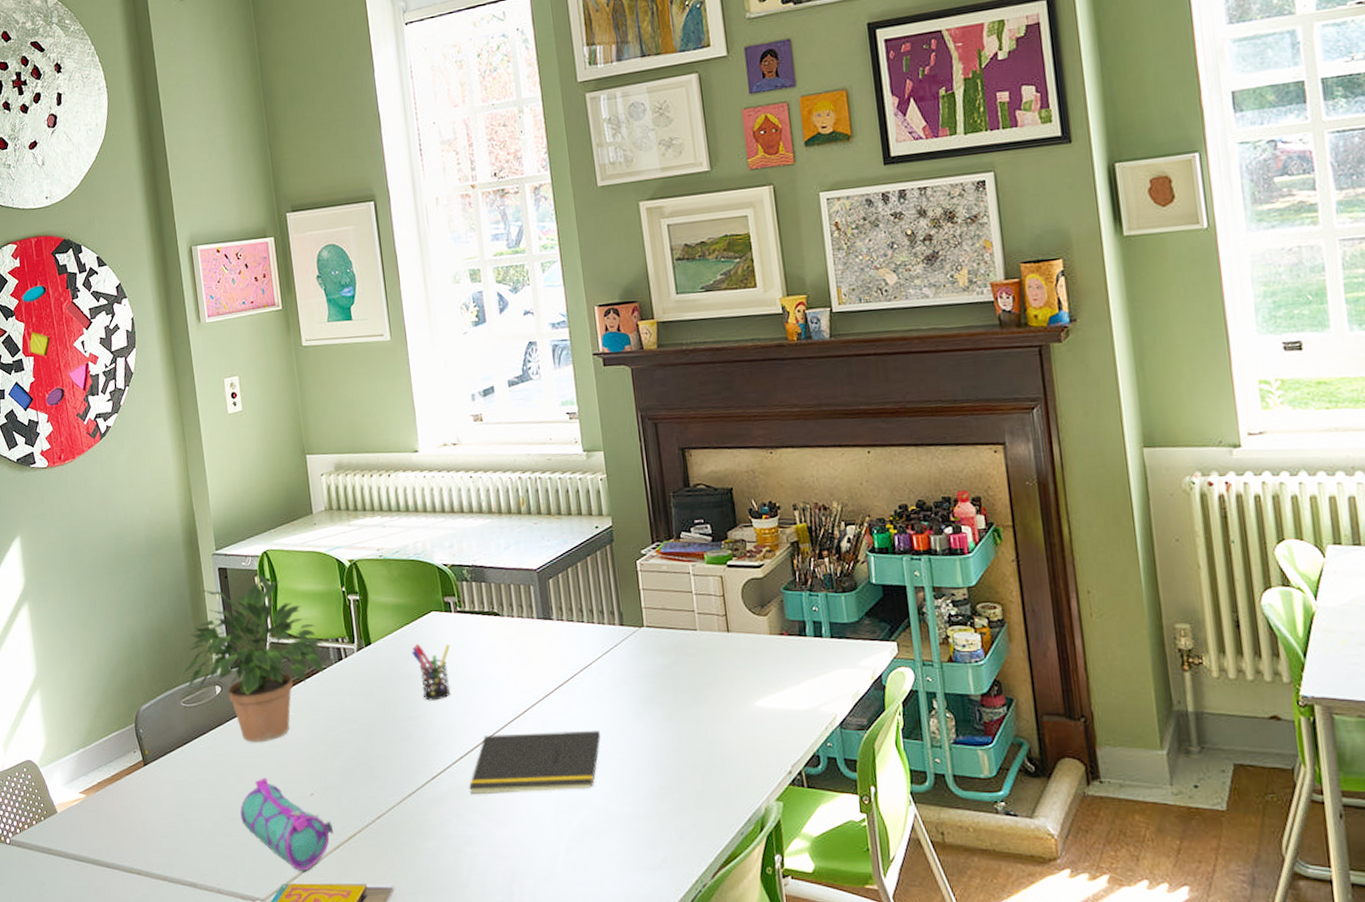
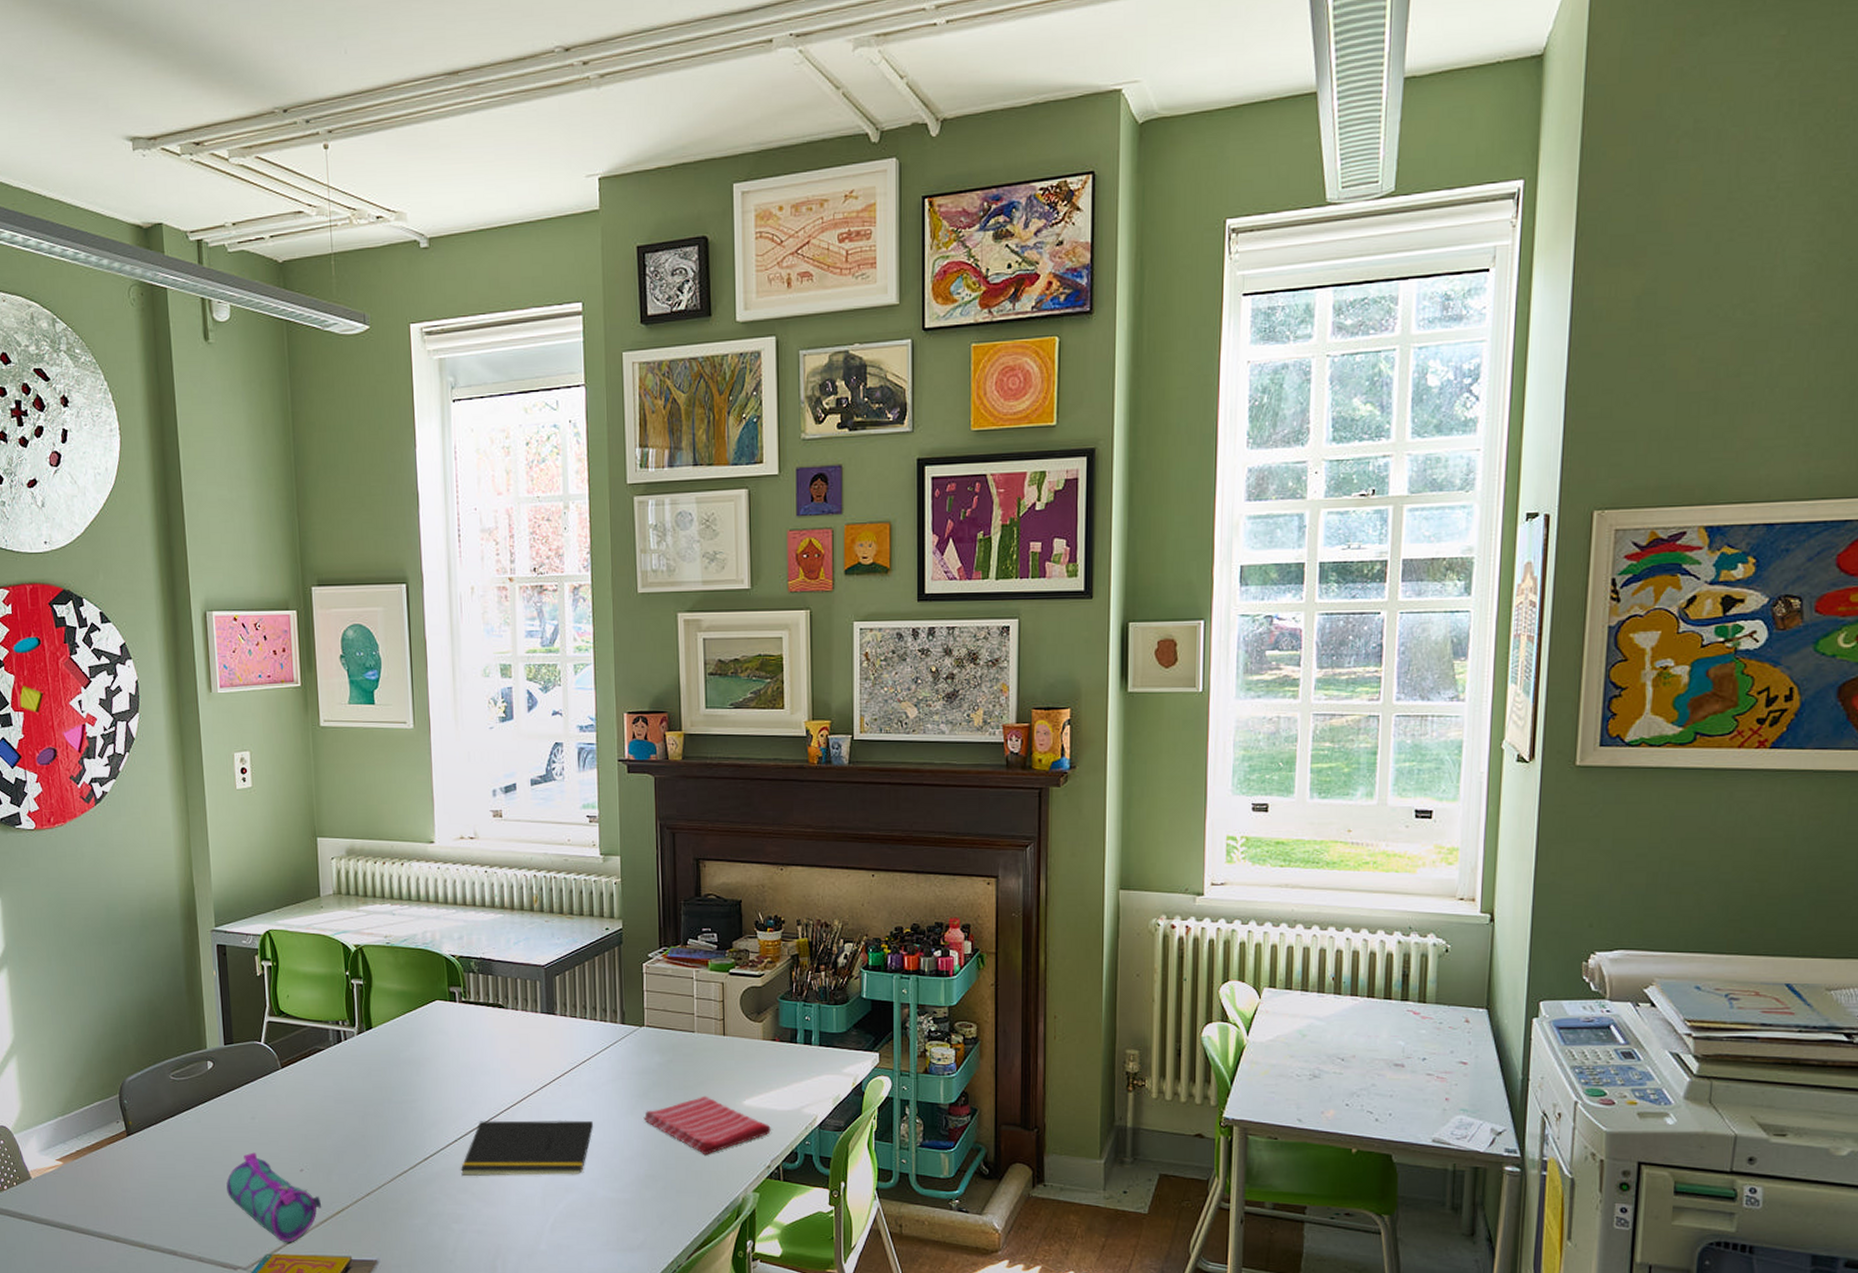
potted plant: present [180,568,324,743] -> none [170,947,324,1119]
pen holder: present [411,643,451,701] -> none [413,1030,452,1086]
dish towel: none [652,698,789,763] -> present [643,1096,771,1155]

